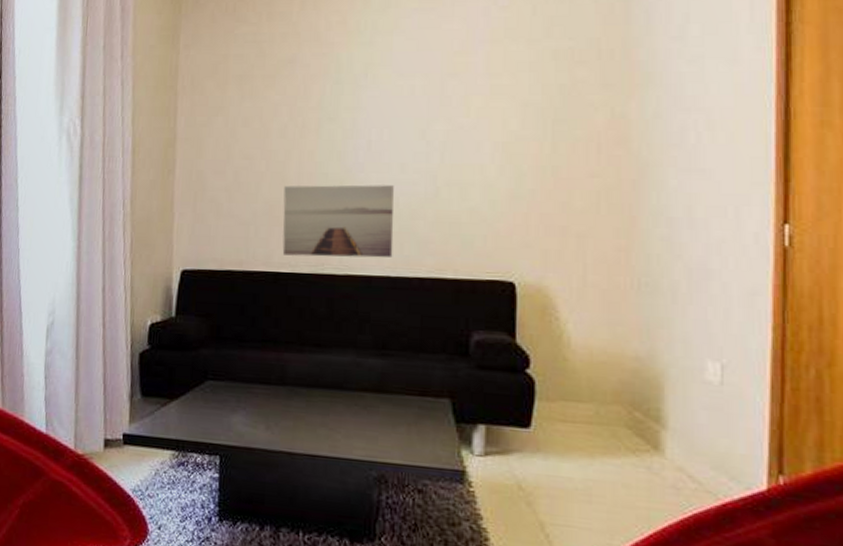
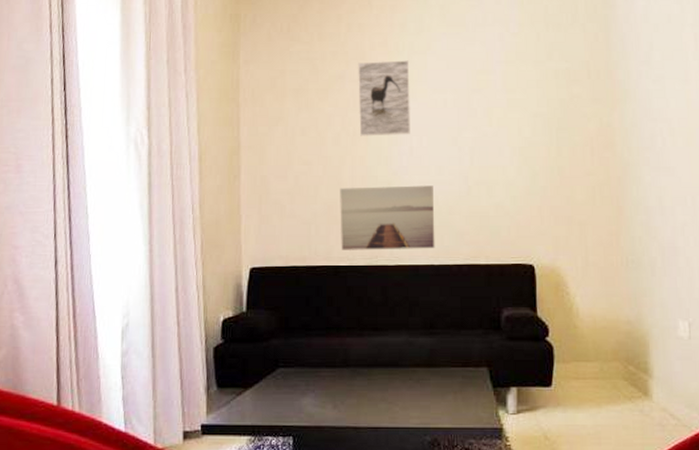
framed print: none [309,41,372,128] -> present [357,60,410,136]

